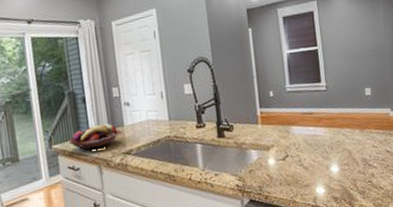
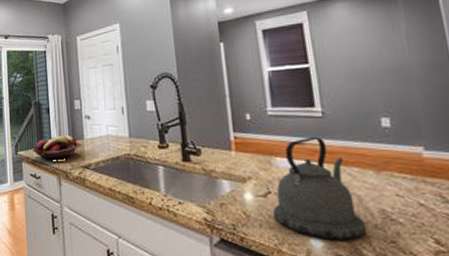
kettle: none [290,107,353,187] -> present [273,136,366,240]

